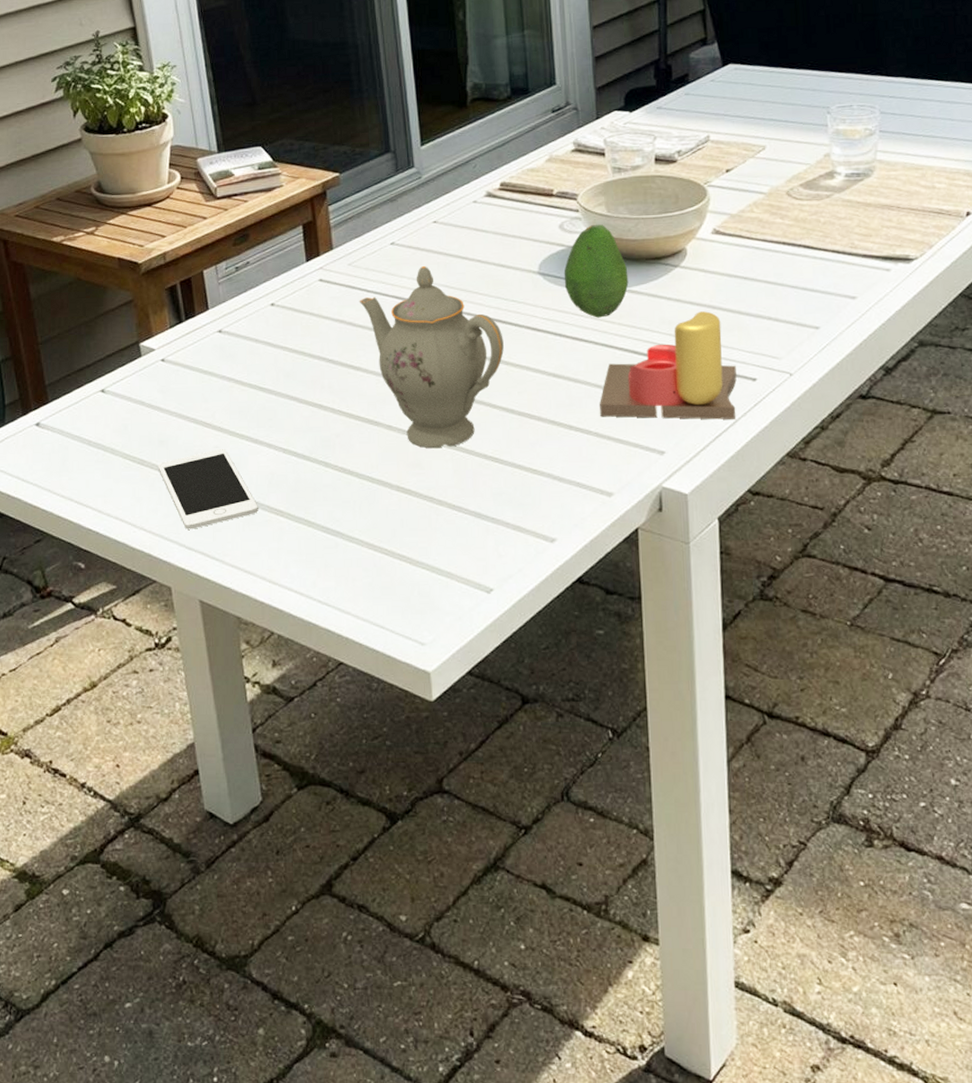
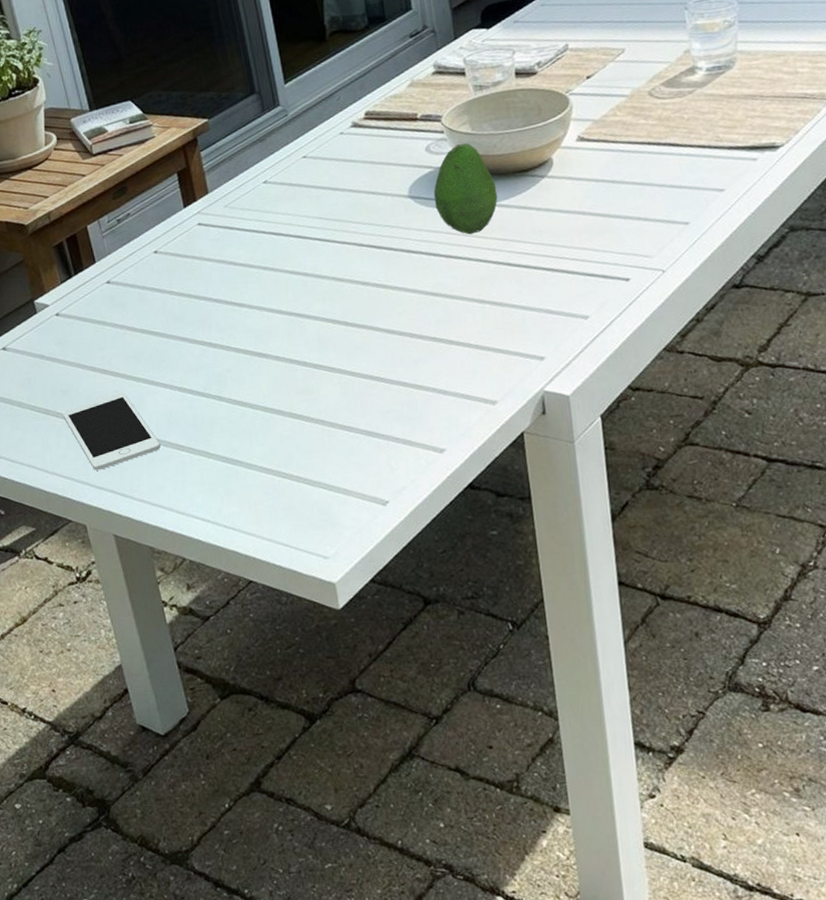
teapot: present [359,266,504,449] -> none [237,201,381,375]
candle: present [600,311,737,420] -> none [477,217,611,329]

